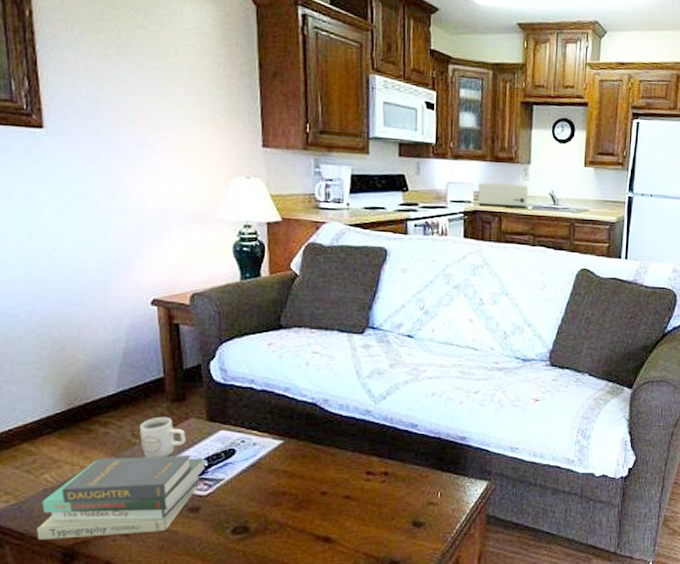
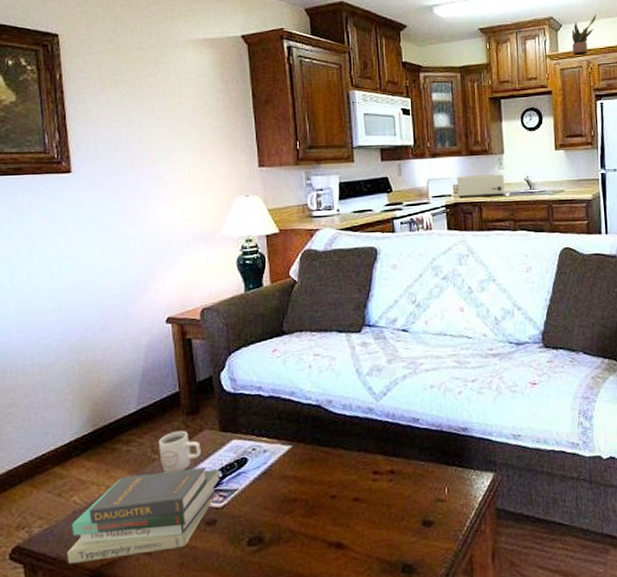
potted plant: none [615,25,644,69] -> present [571,14,597,56]

